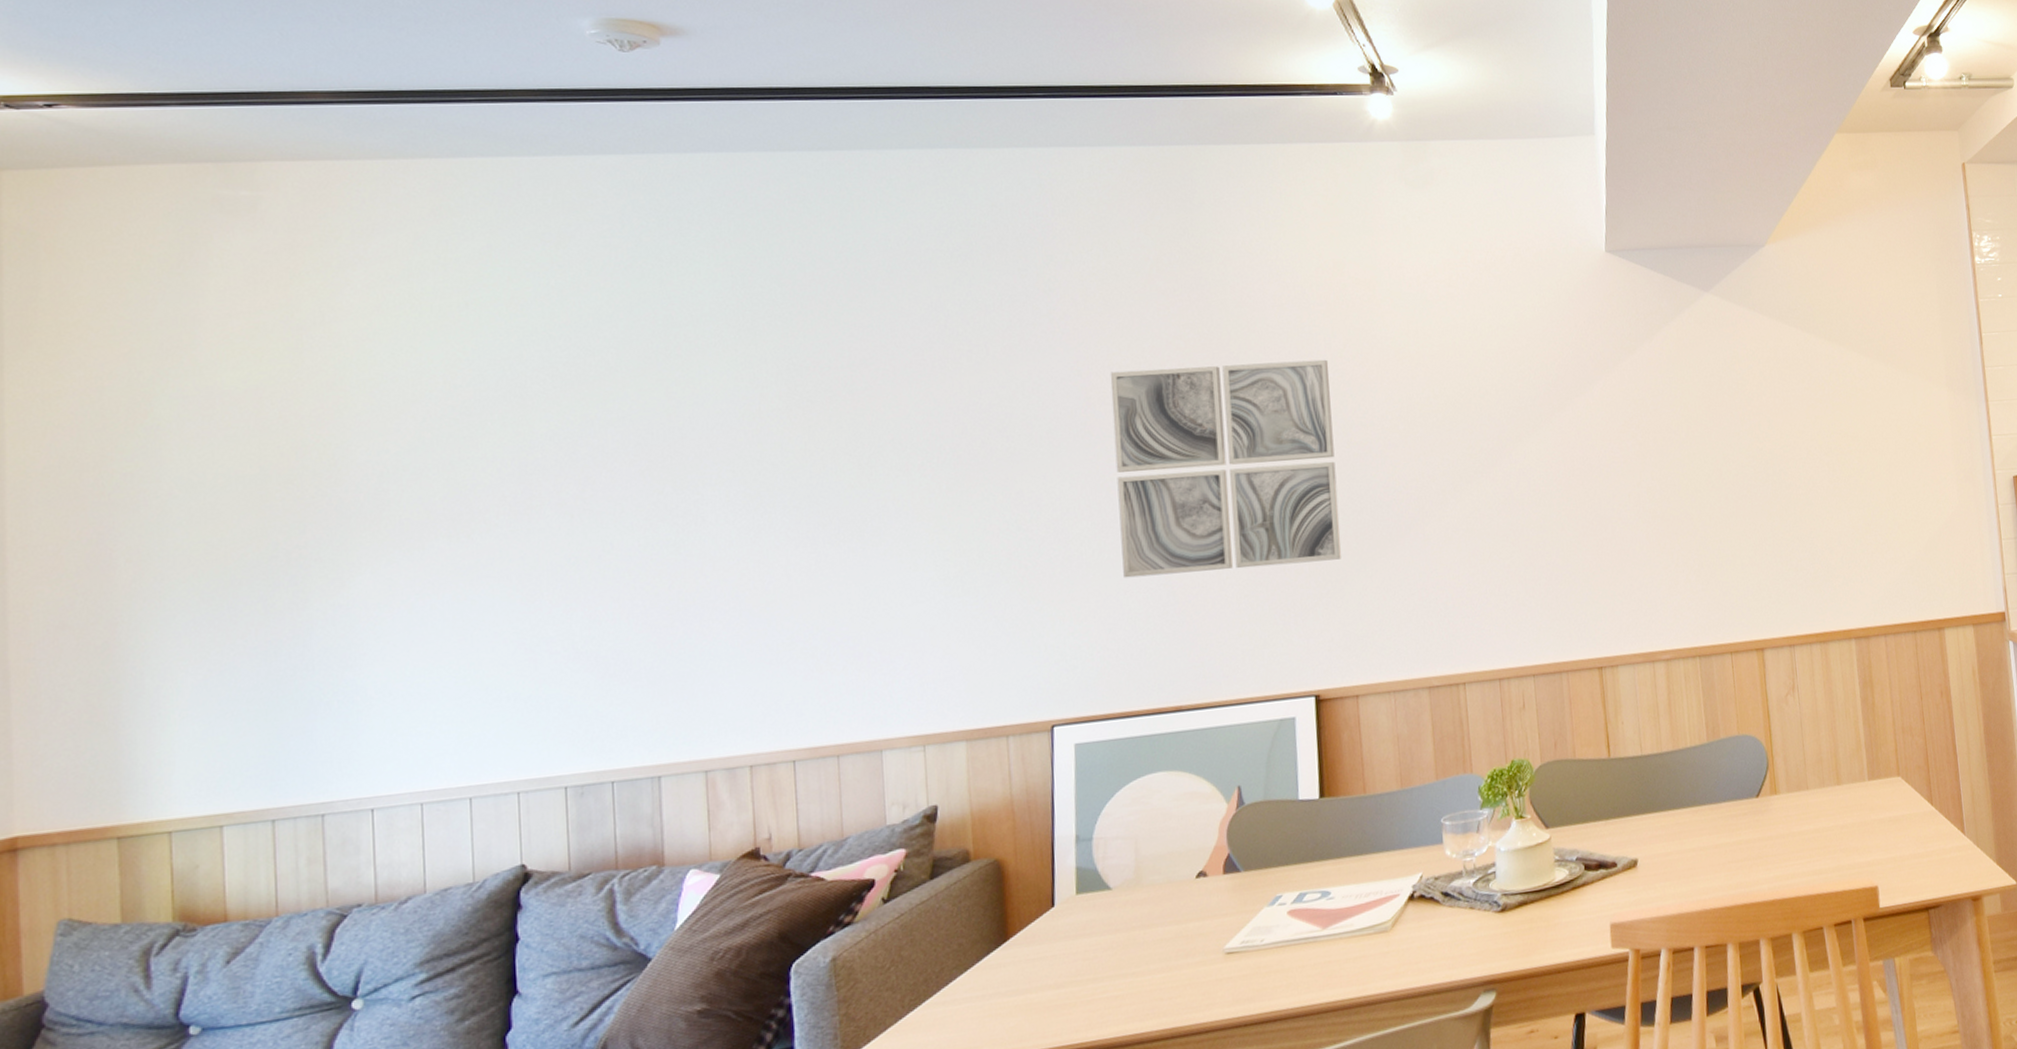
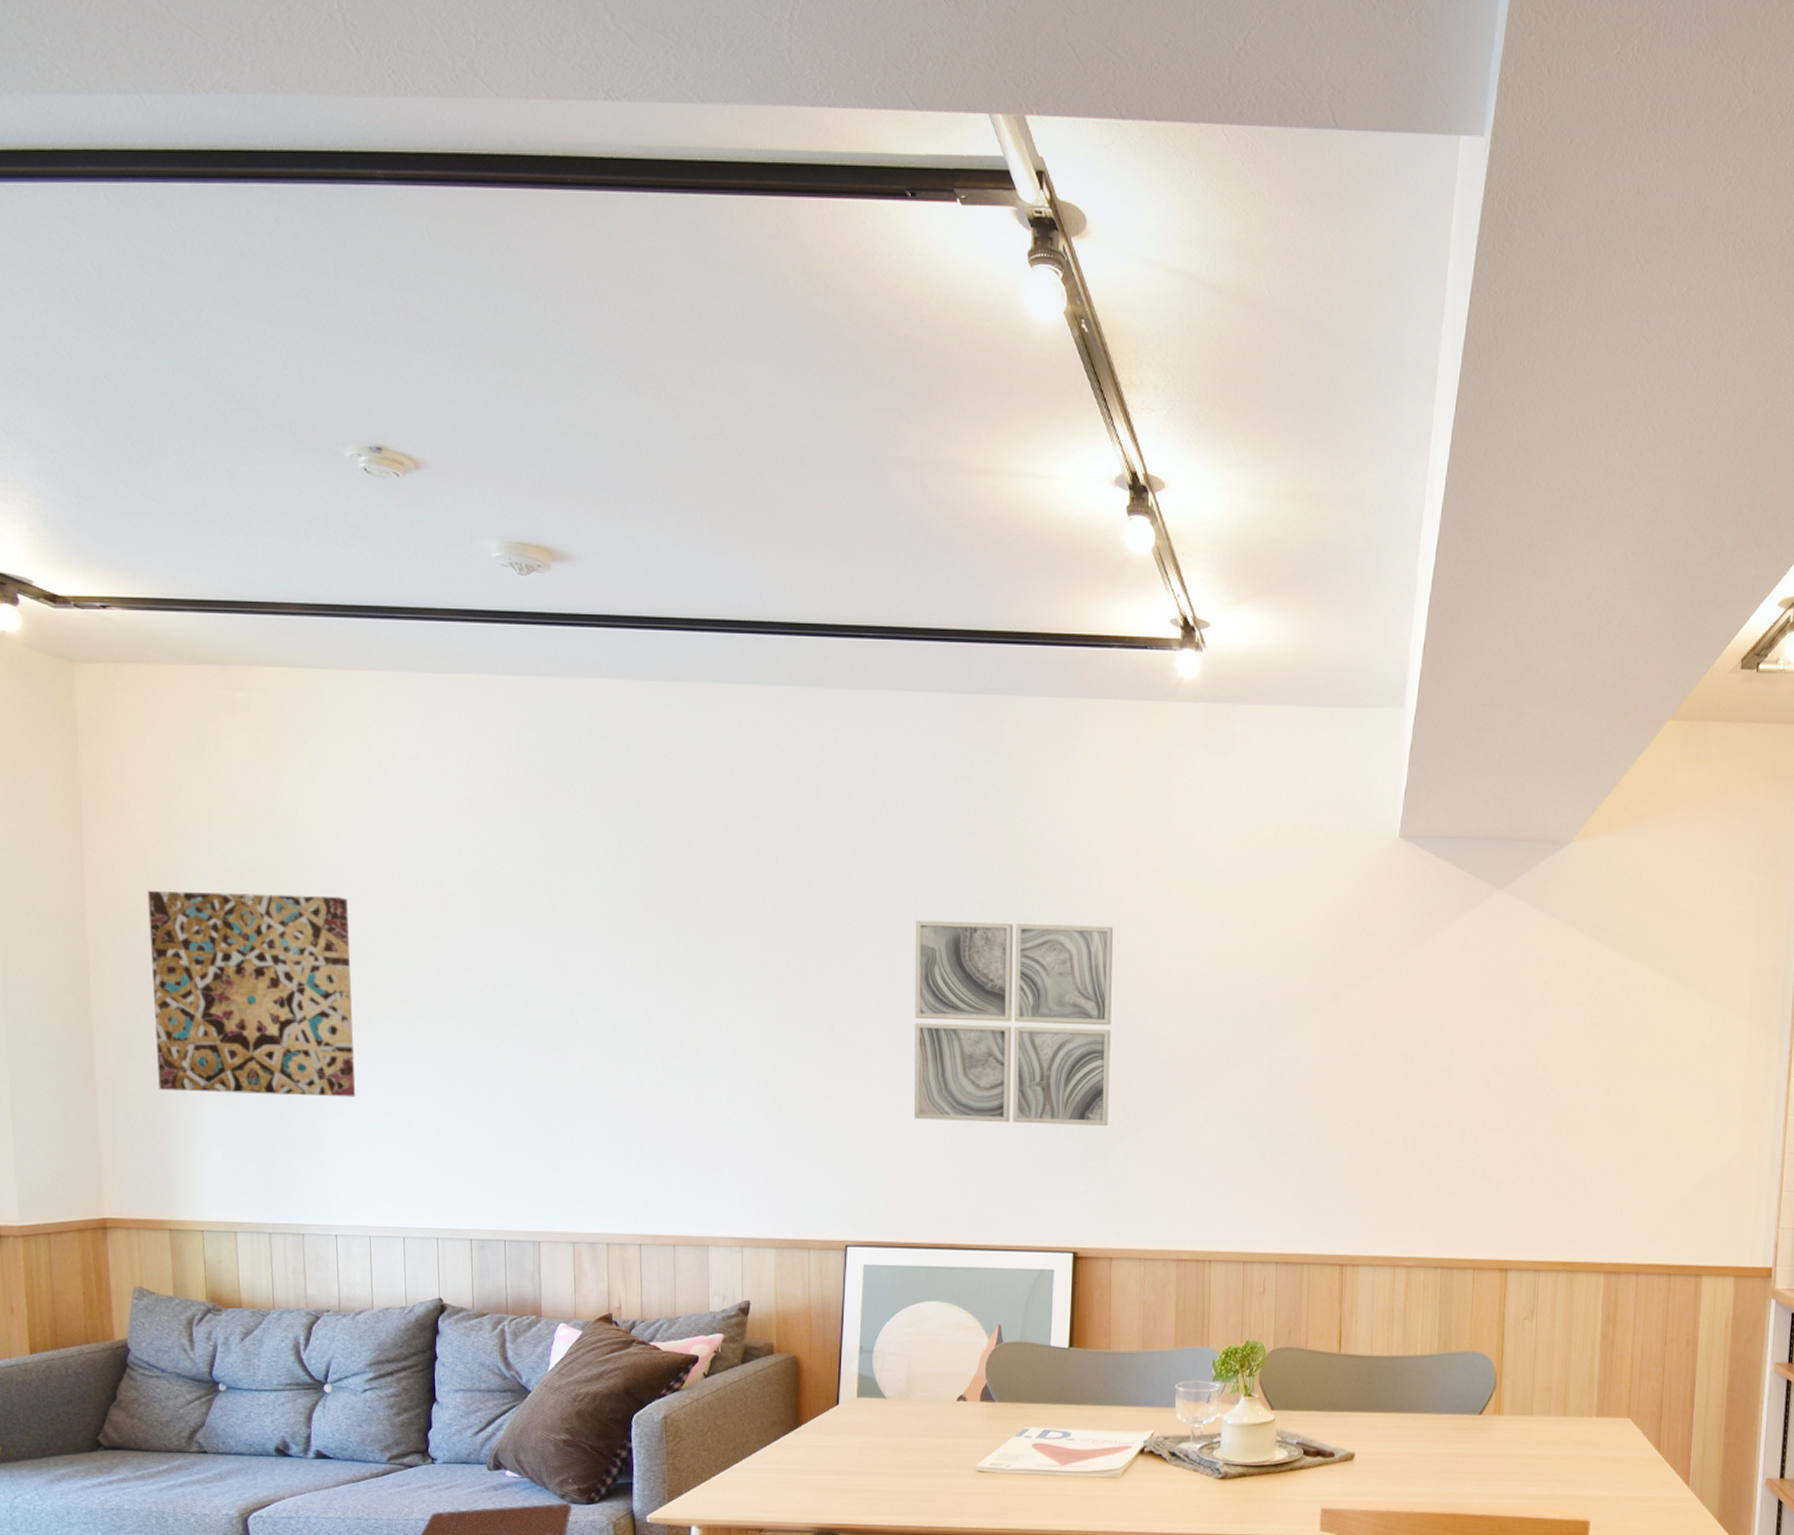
wall art: none [100,409,403,664] -> present [147,890,356,1098]

